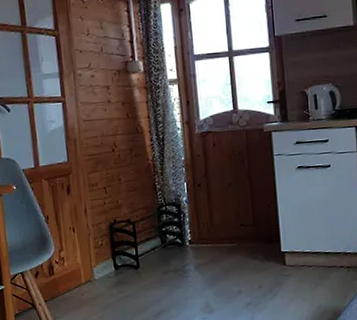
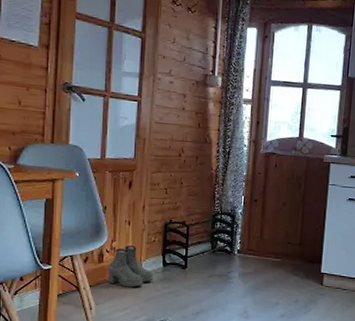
boots: none [60,253,107,298] -> present [108,245,153,288]

